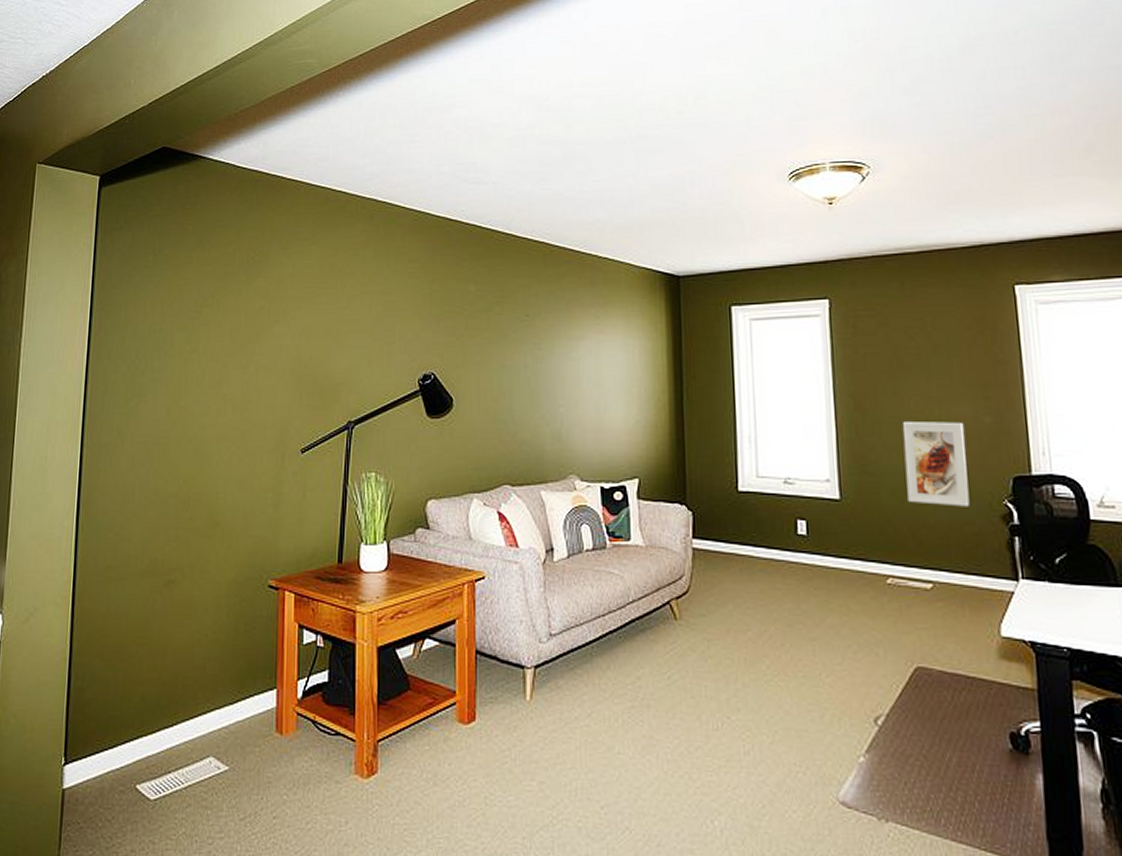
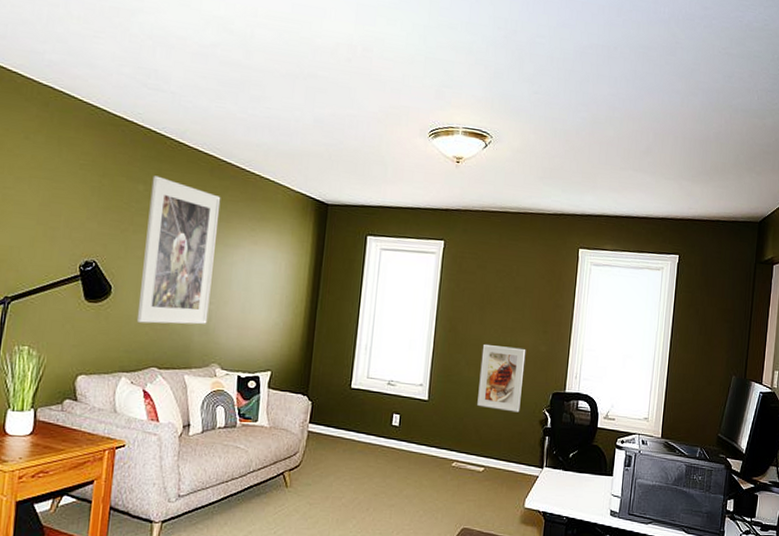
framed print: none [482,273,559,436] -> present [136,175,221,325]

